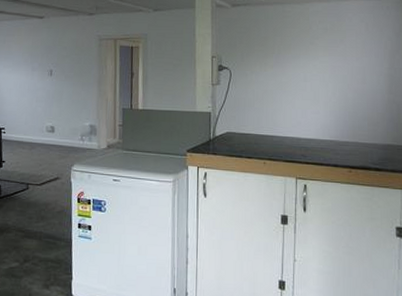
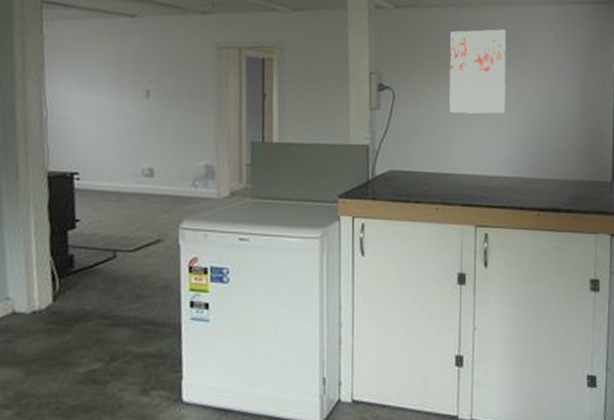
wall art: none [275,21,323,89] -> present [449,29,506,114]

